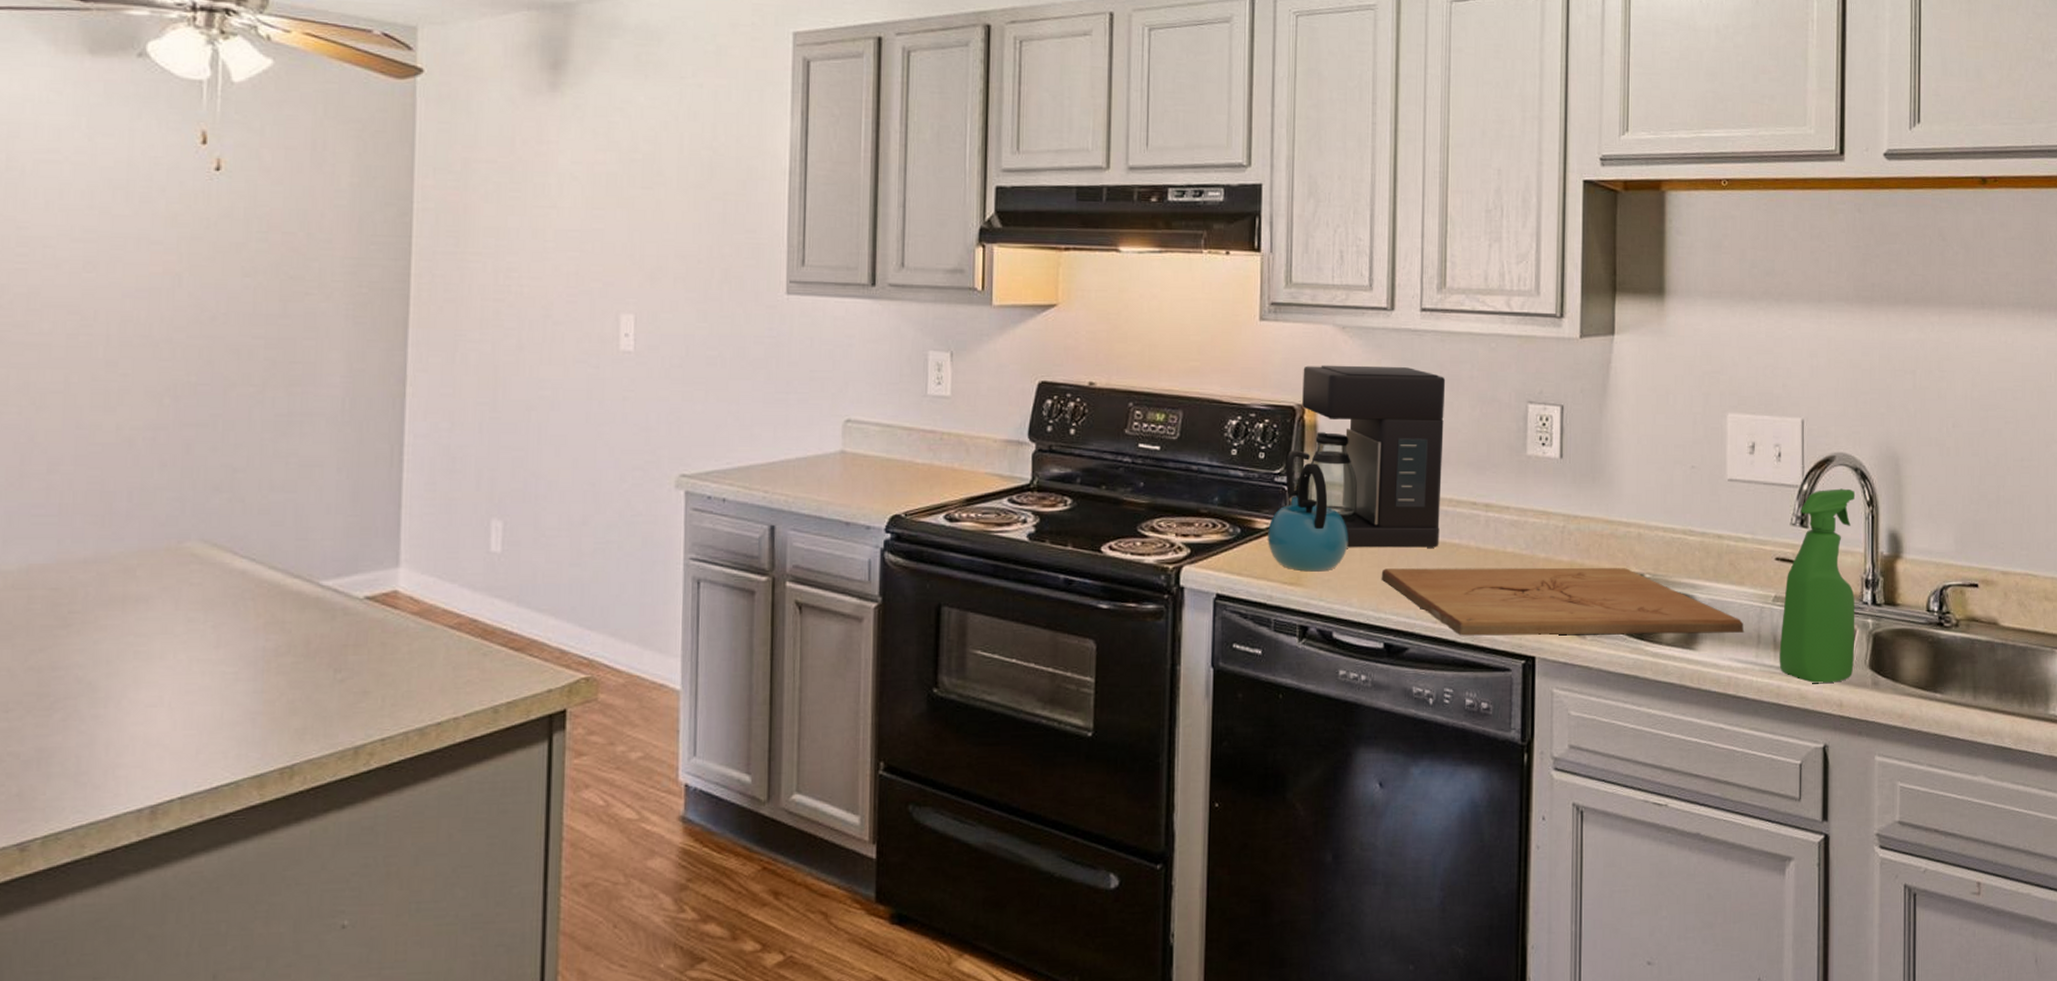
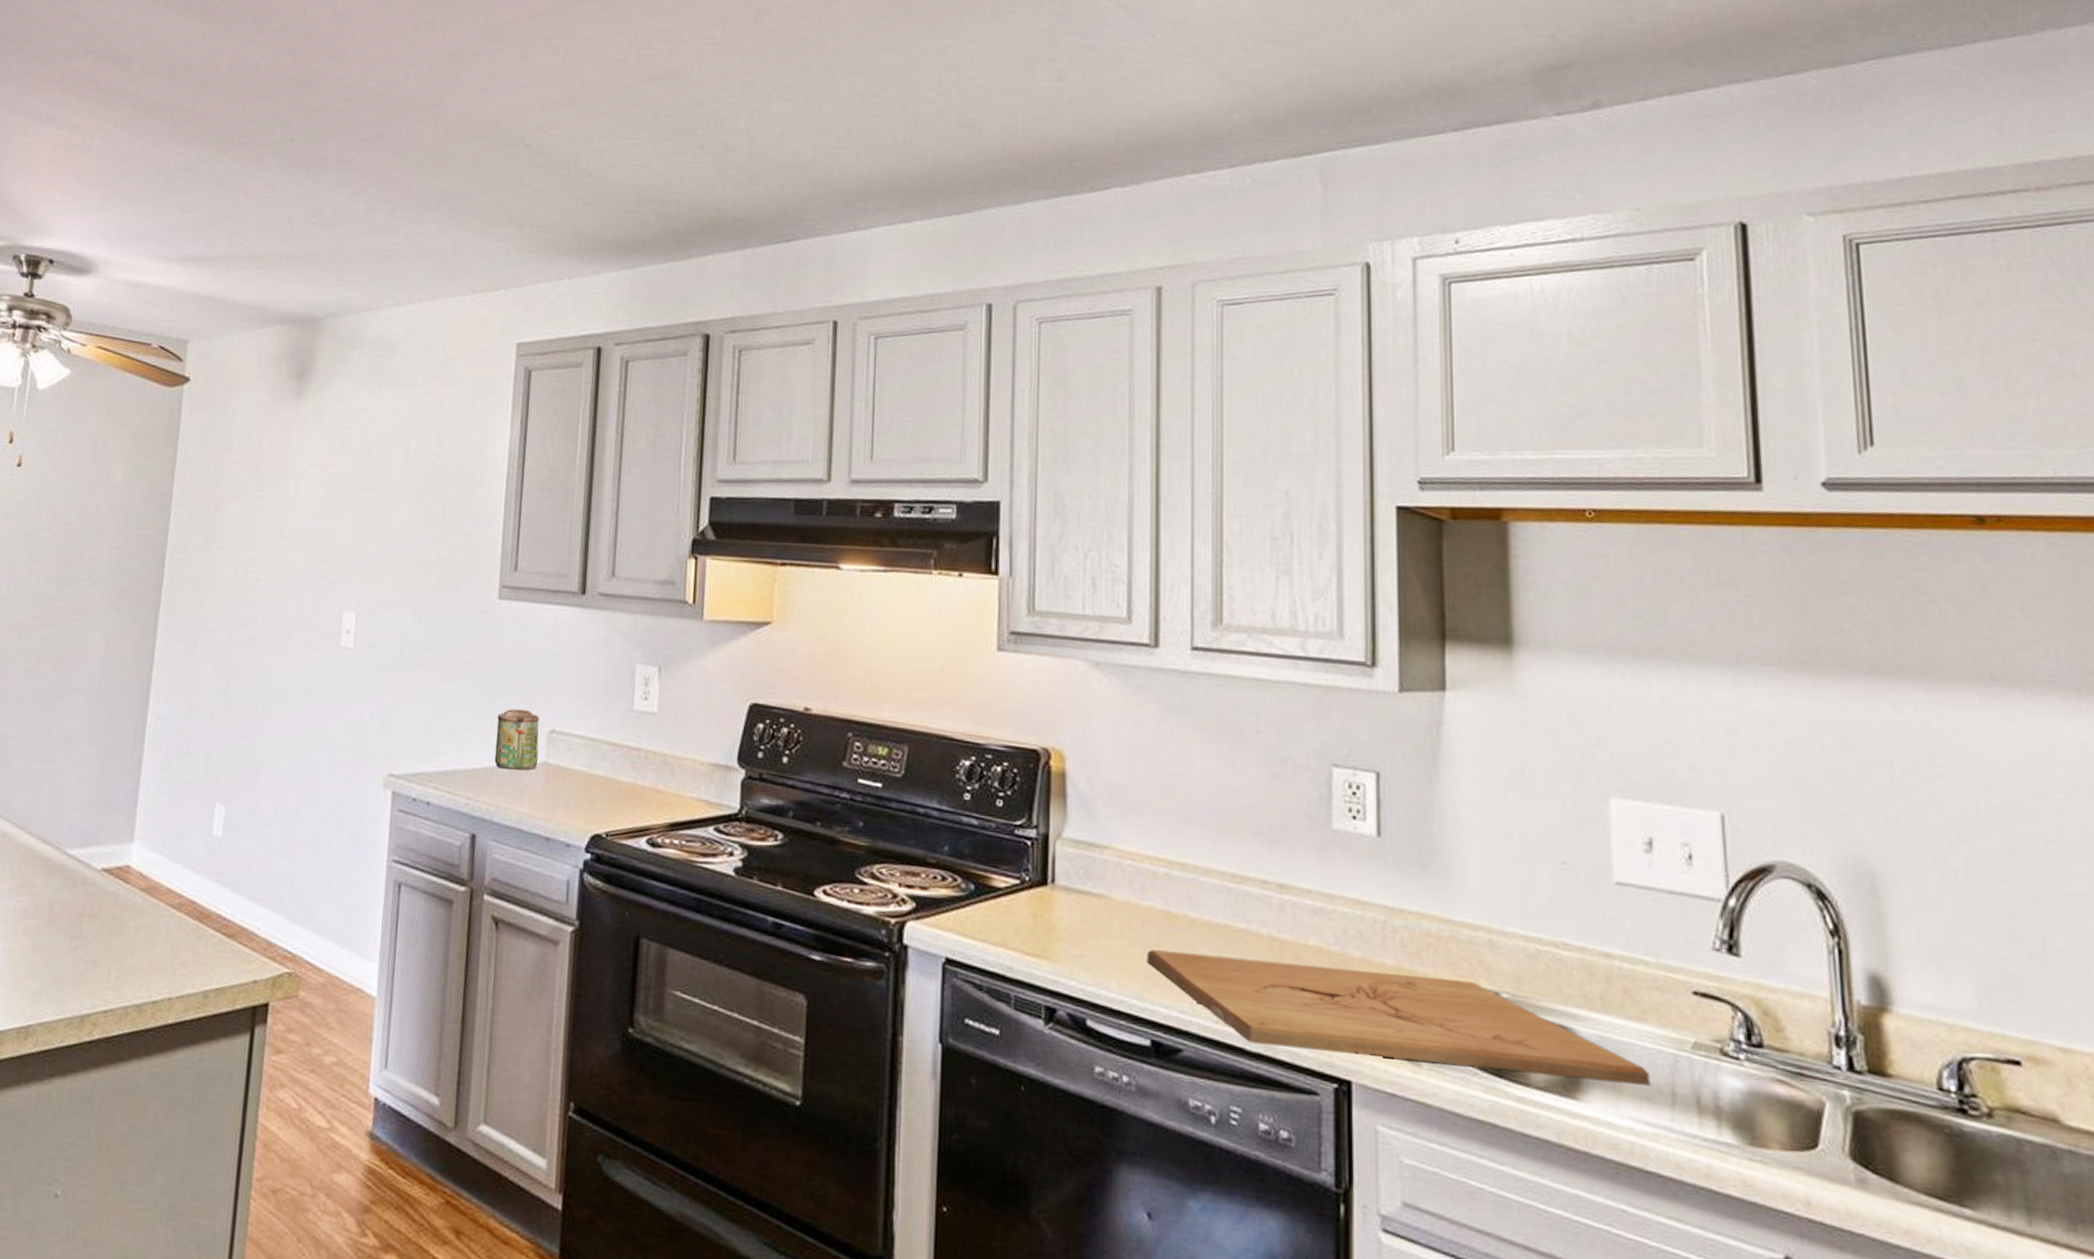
canister: none [790,402,835,460] -> present [494,709,539,771]
kettle: present [1268,463,1348,572] -> none [1007,816,1105,945]
coffee maker: present [1286,365,1446,548] -> none [1028,704,1225,931]
spray bottle: present [1779,488,1856,683] -> none [1706,908,1825,1172]

